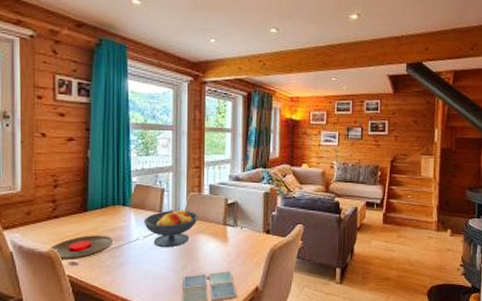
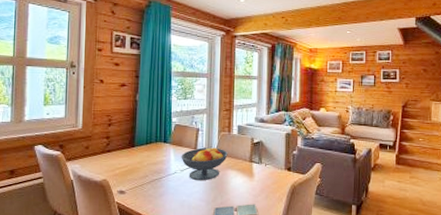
plate: present [48,235,114,261] -> none [102,167,156,190]

